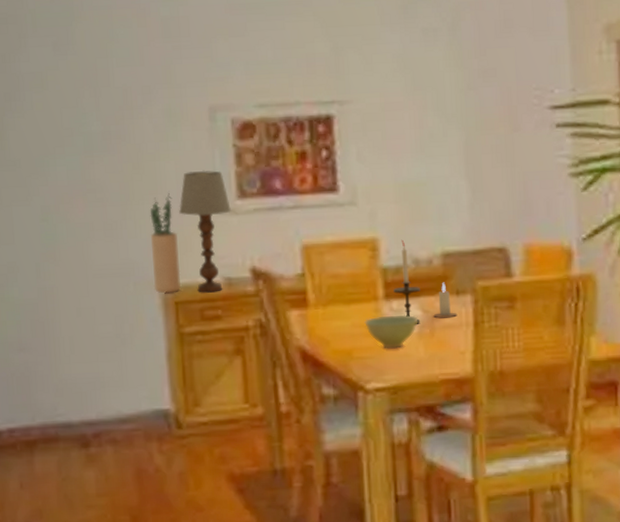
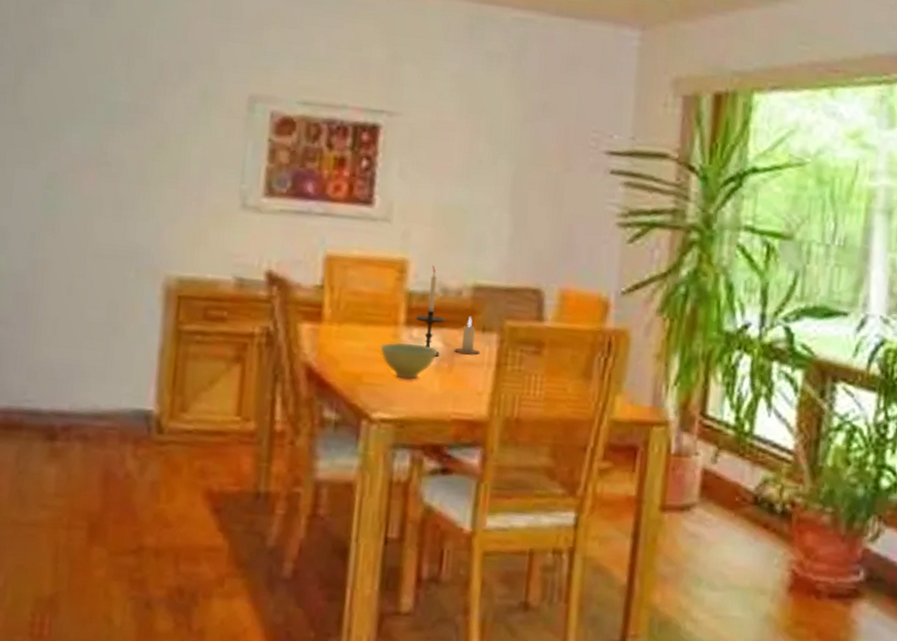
vase: present [149,193,181,293] -> none [157,179,194,287]
table lamp: present [179,170,231,293] -> none [198,160,256,292]

